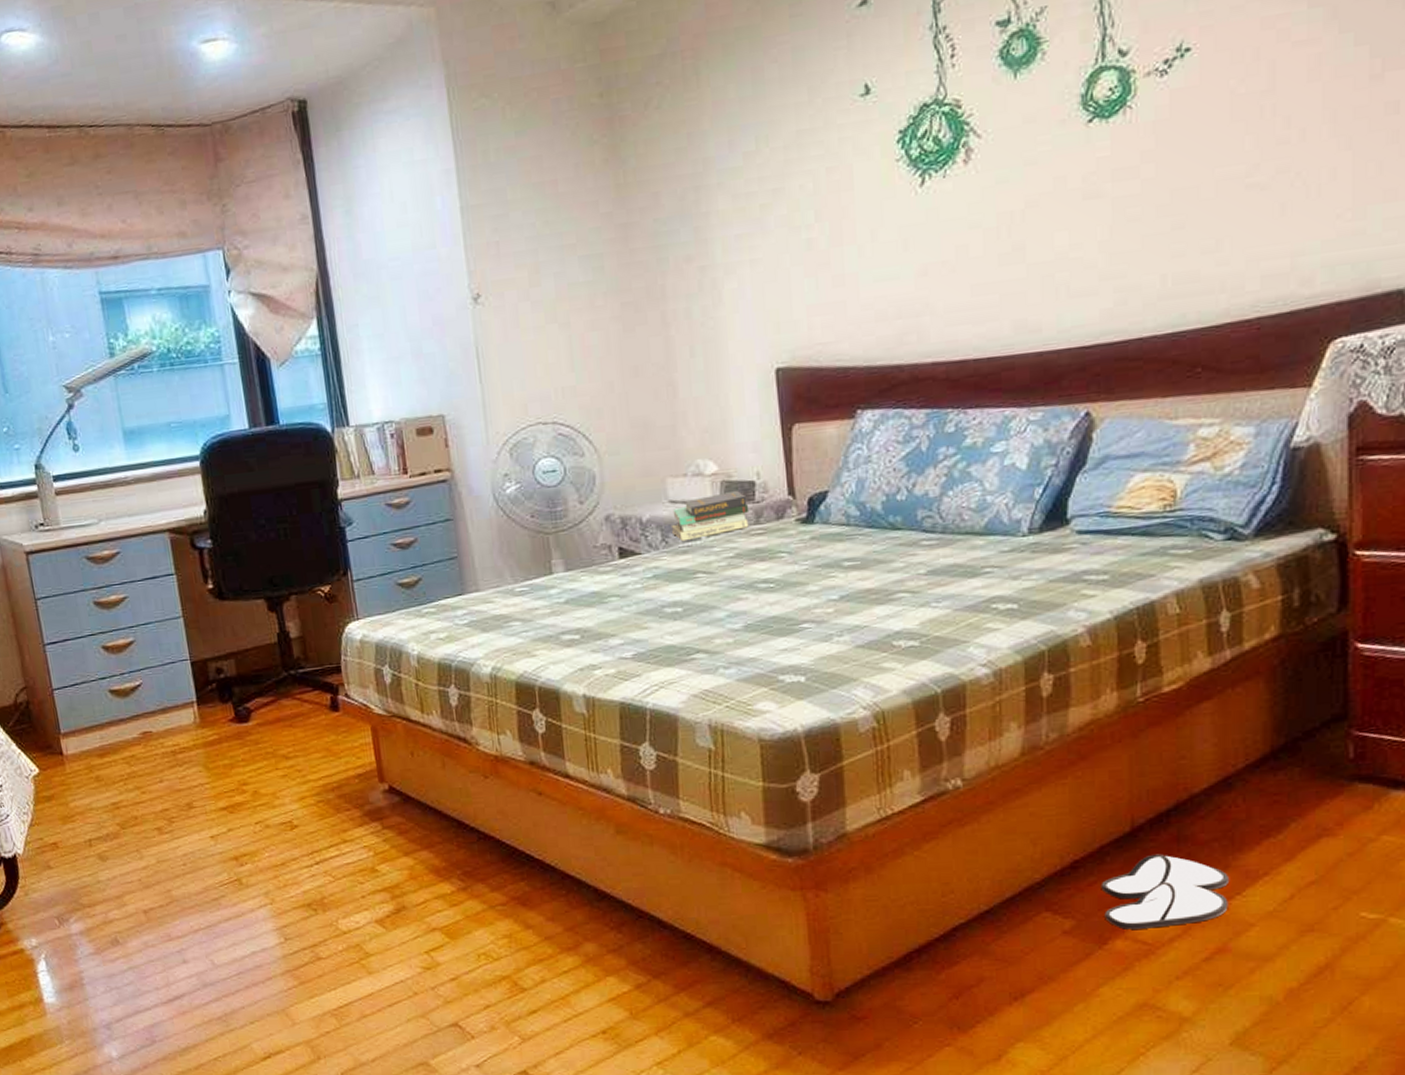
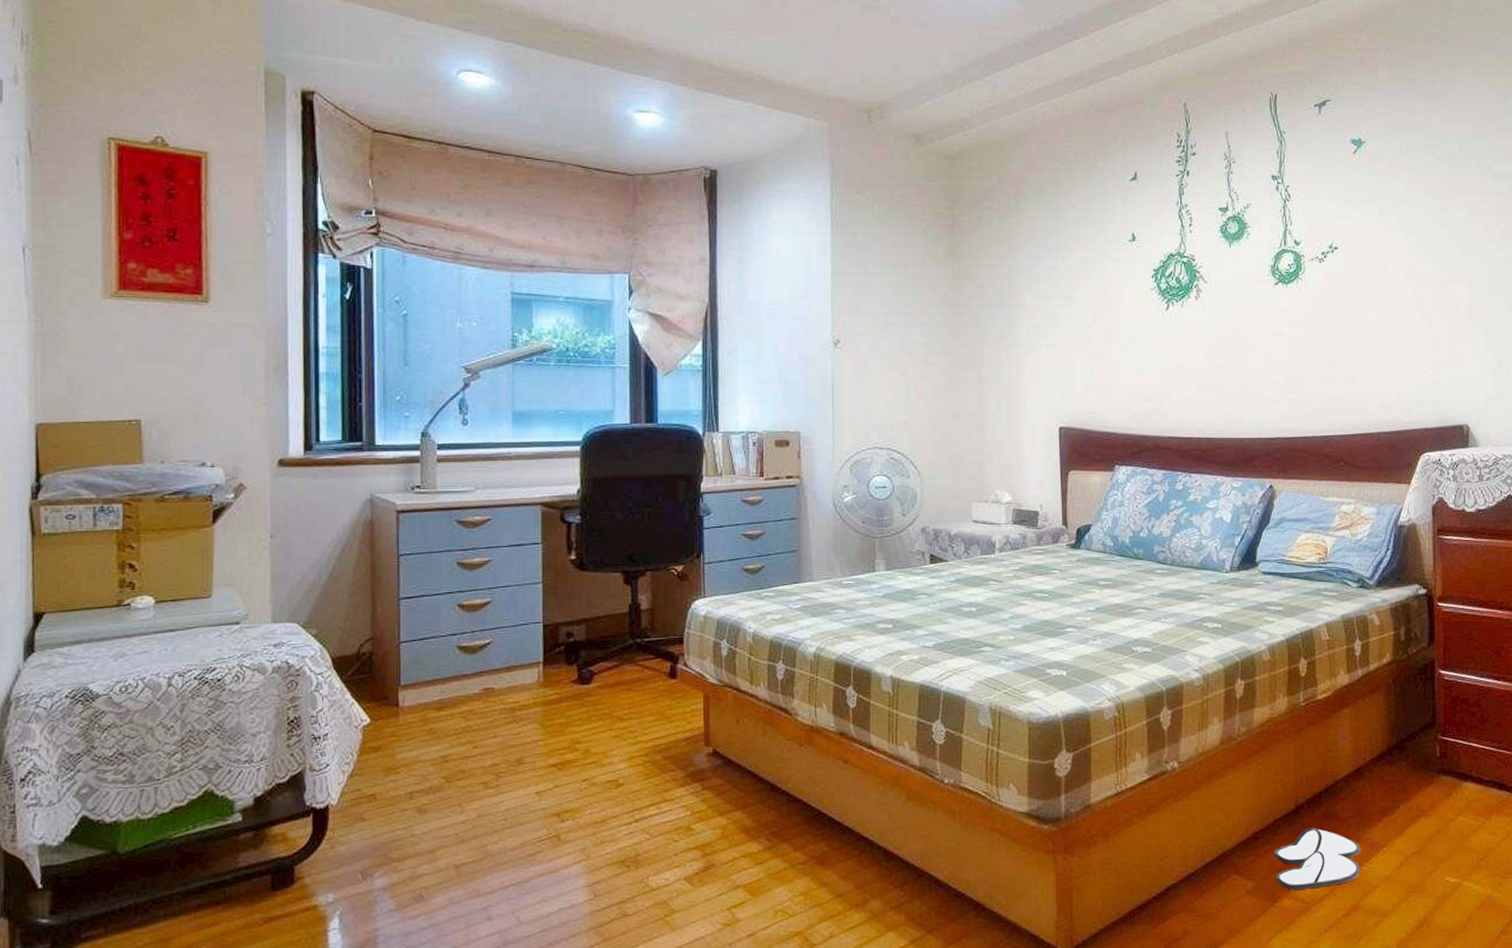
books: present [670,490,750,542] -> none [972,517,1033,554]

